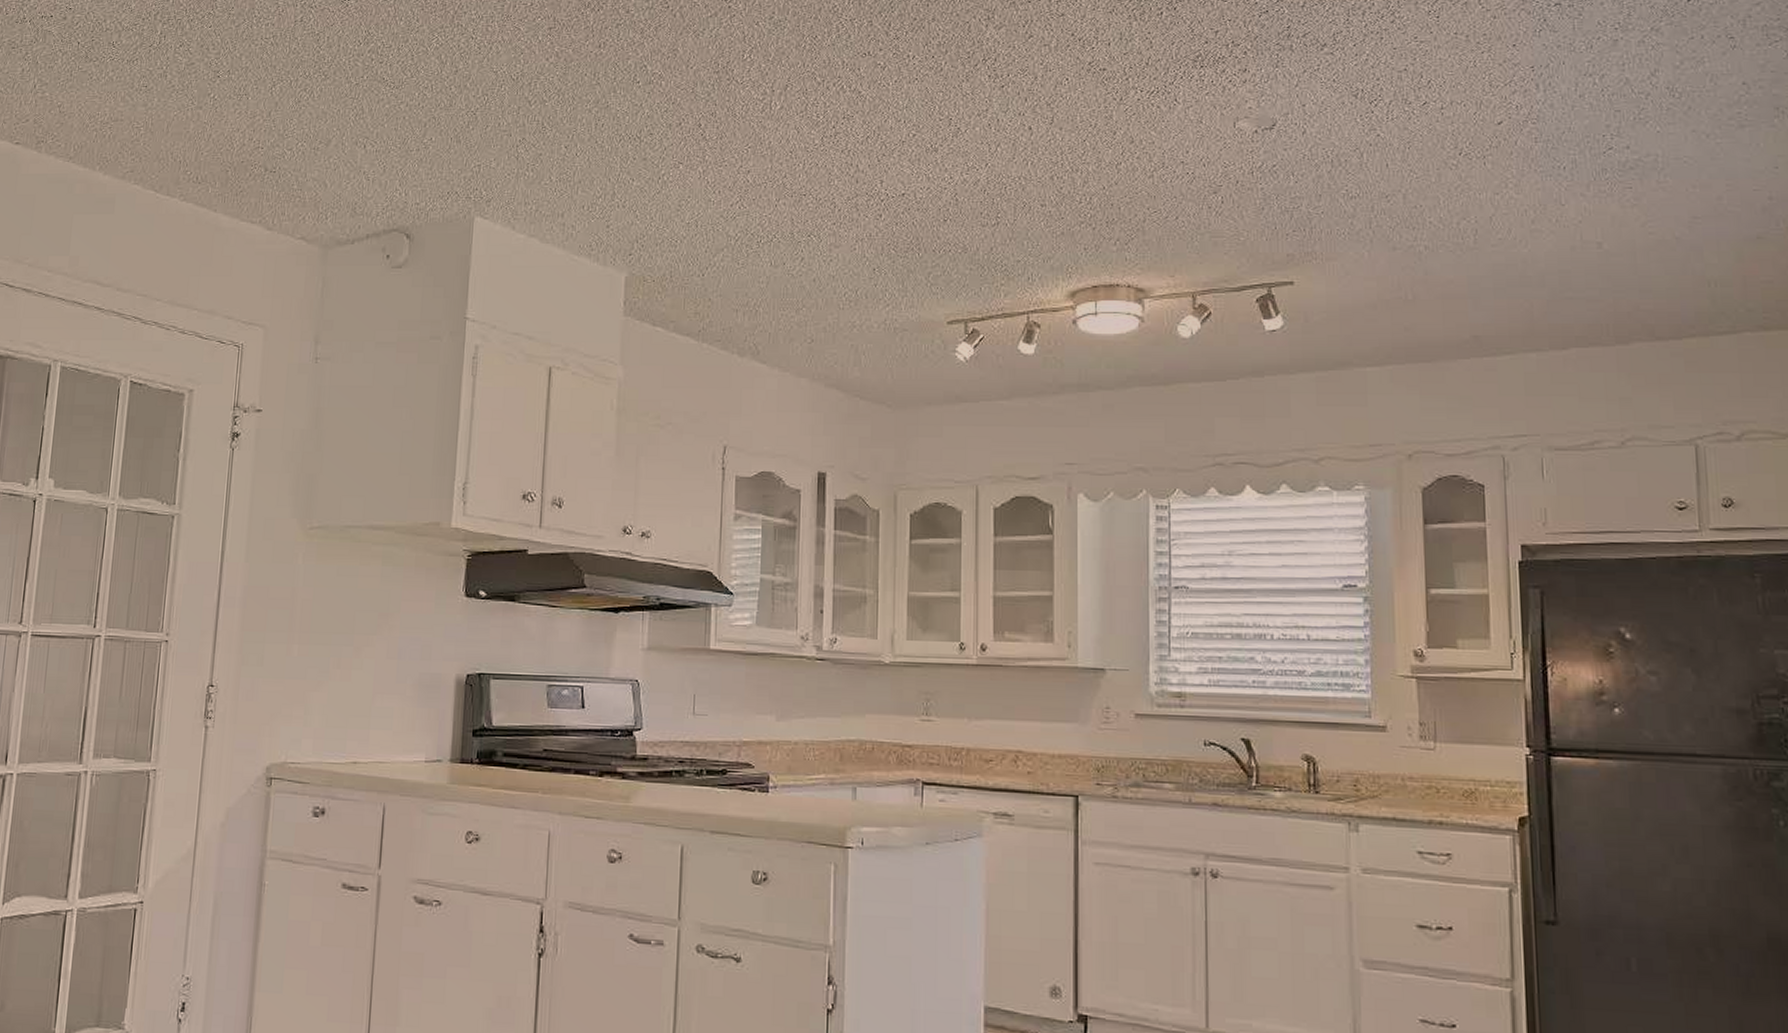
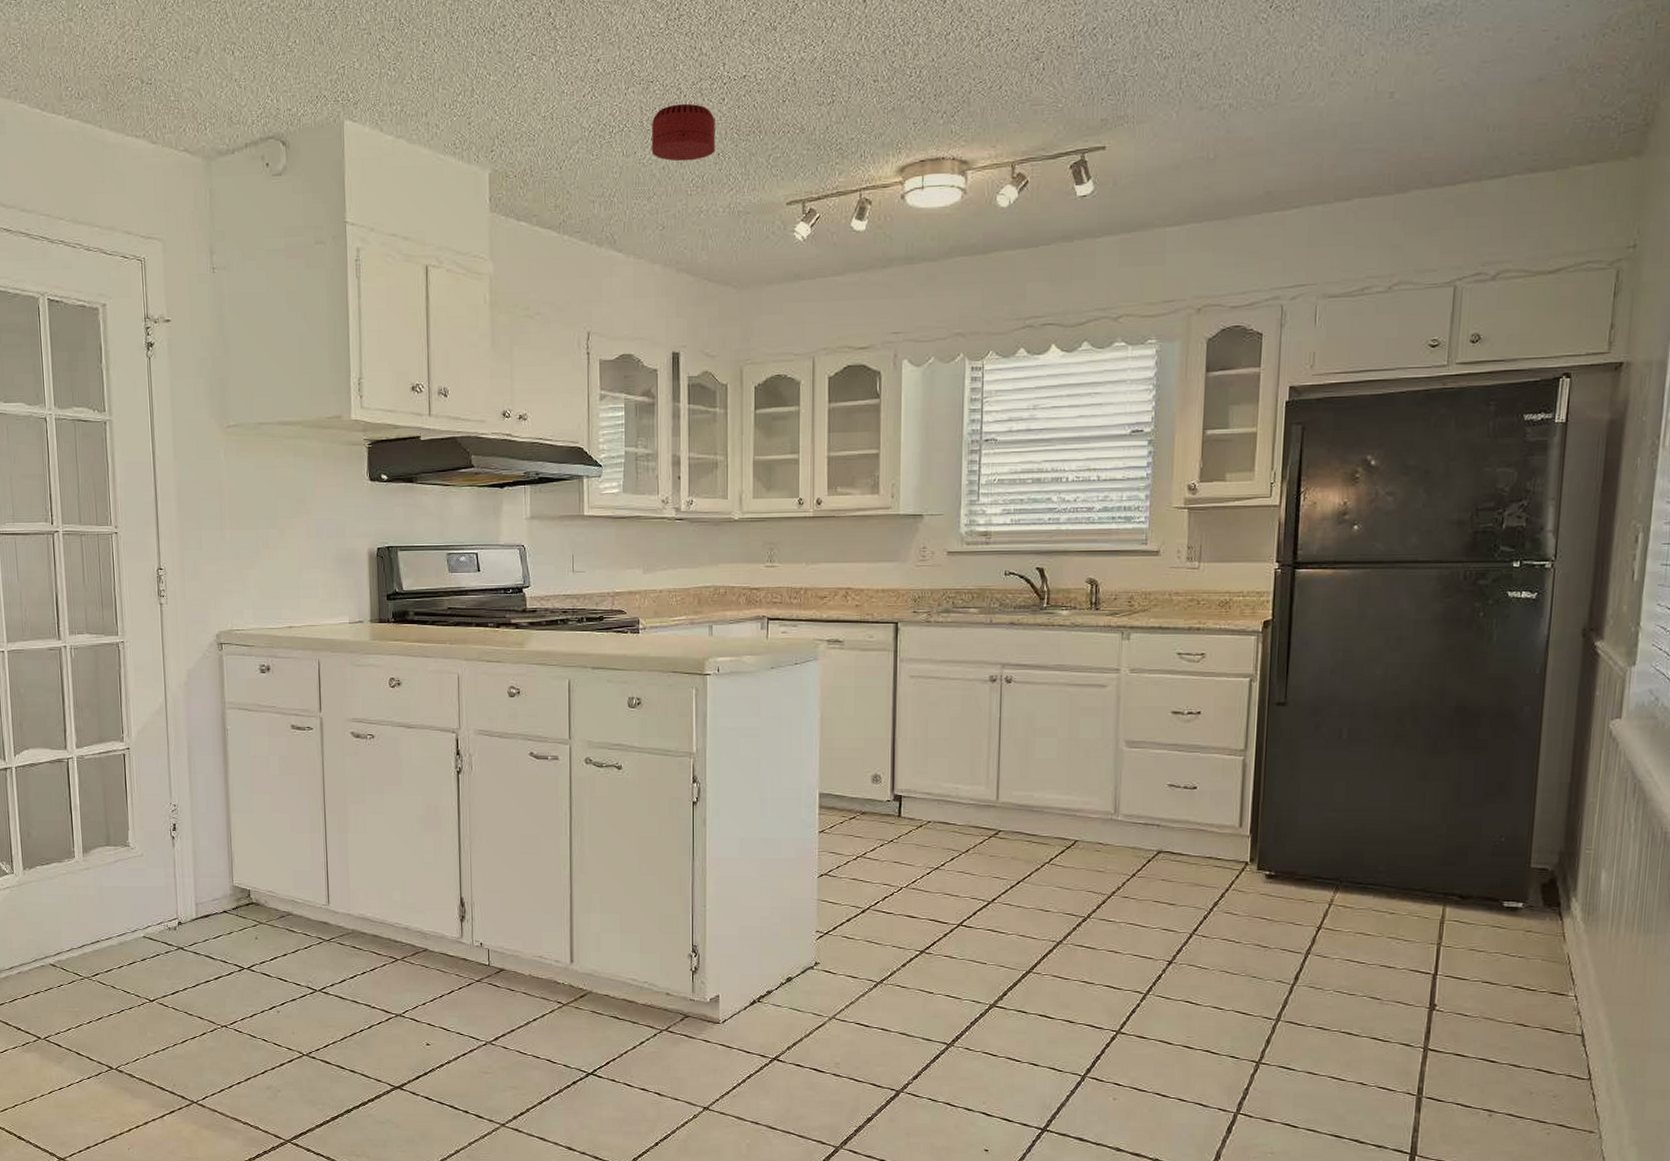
smoke detector: none [801,217,871,275] -> present [651,103,716,162]

